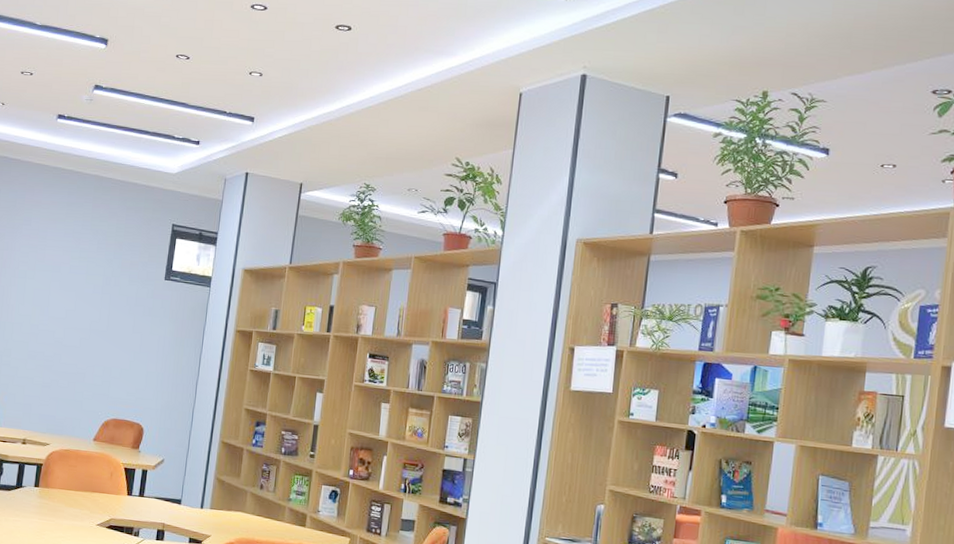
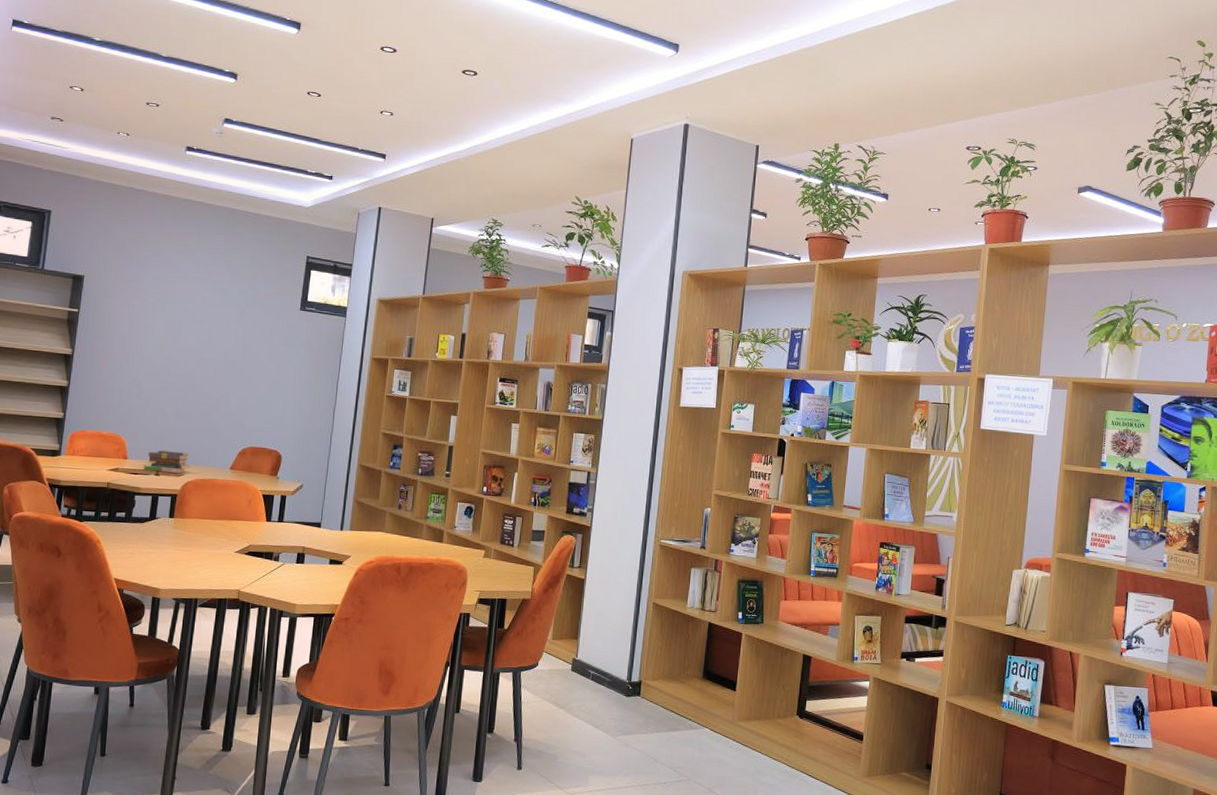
books: none [11,418,54,443] -> present [143,450,189,473]

